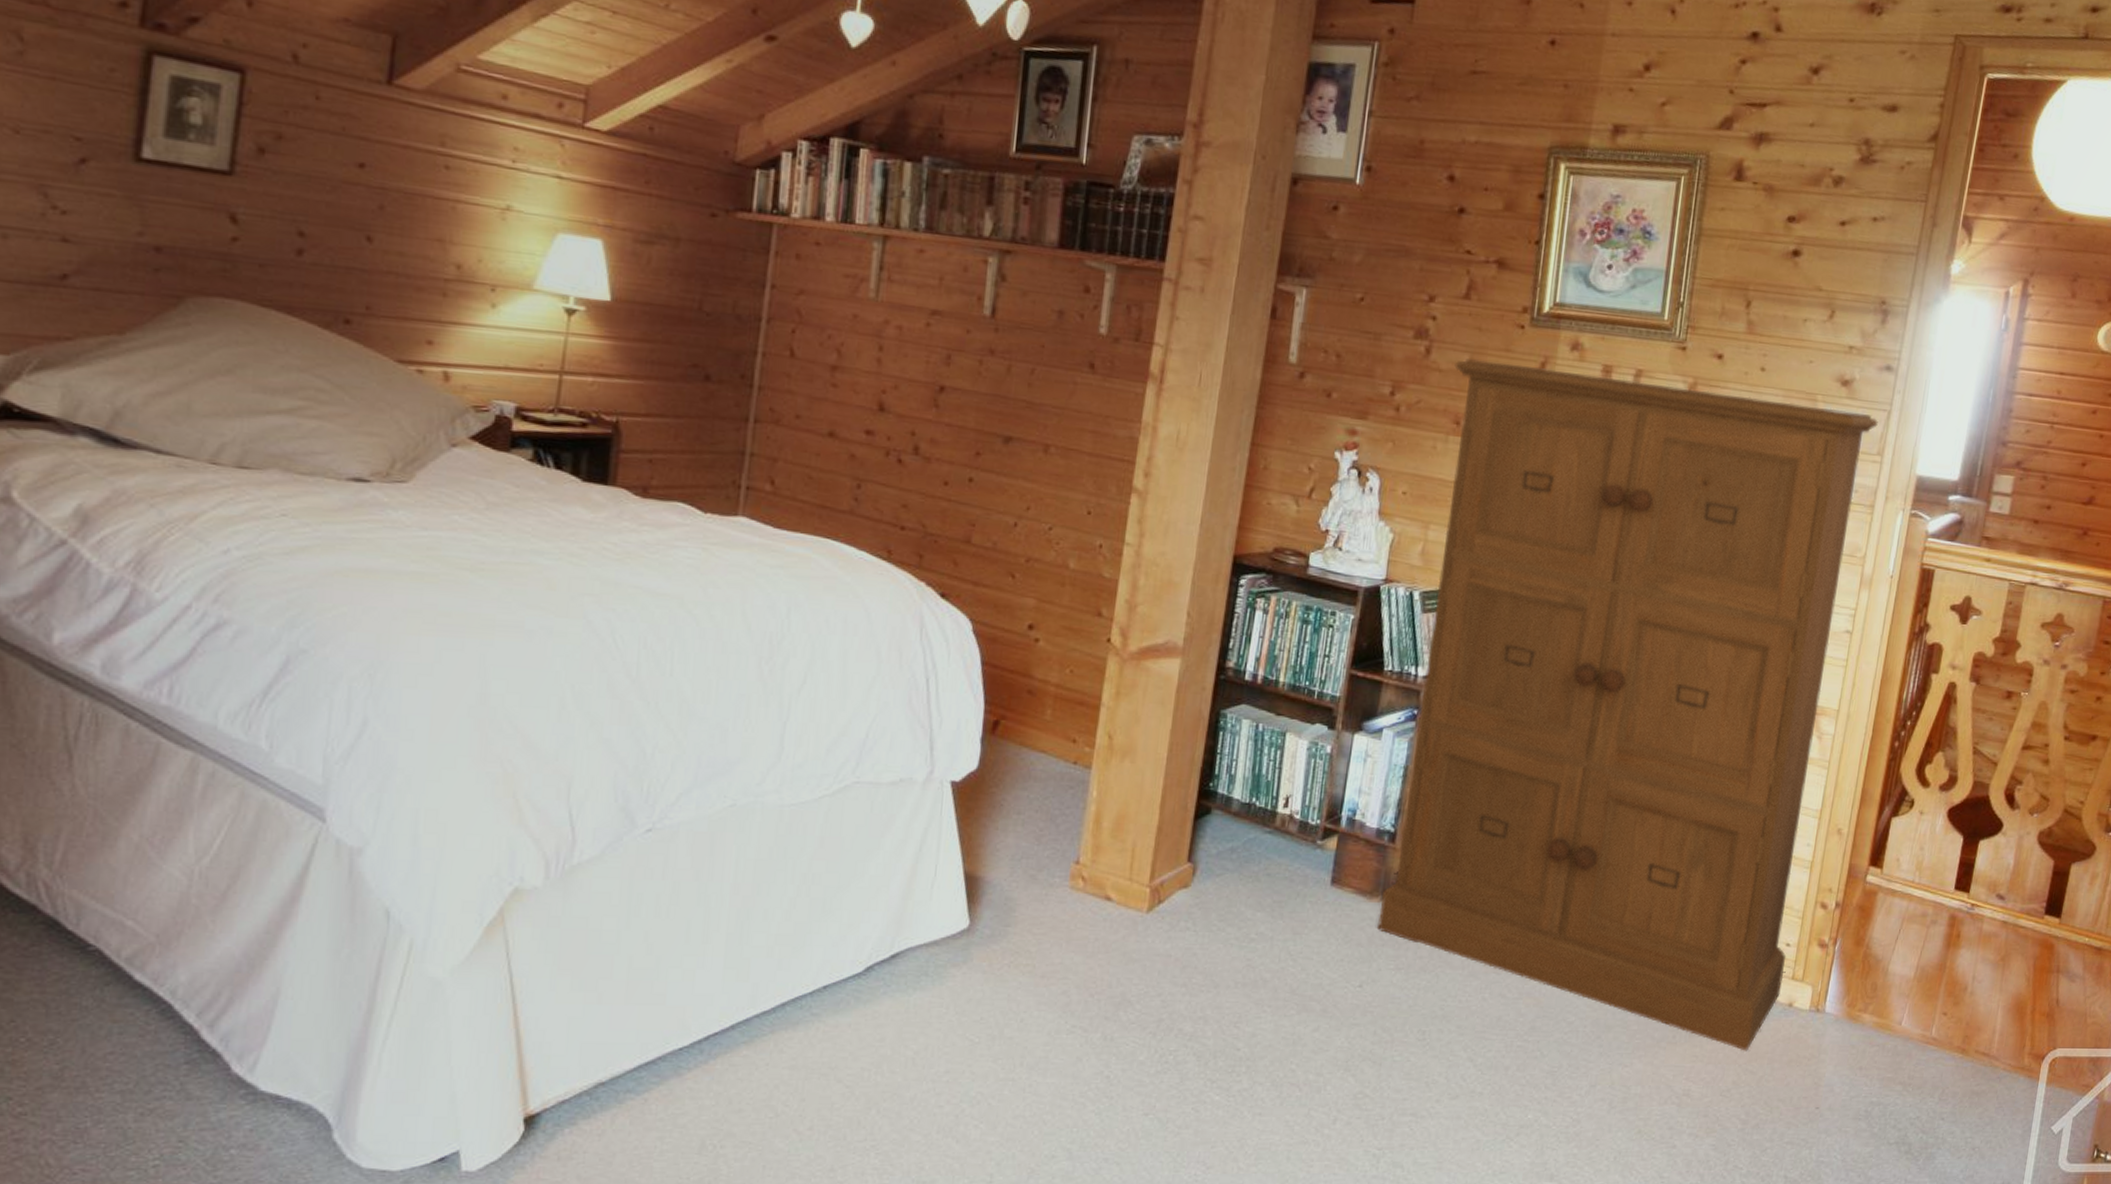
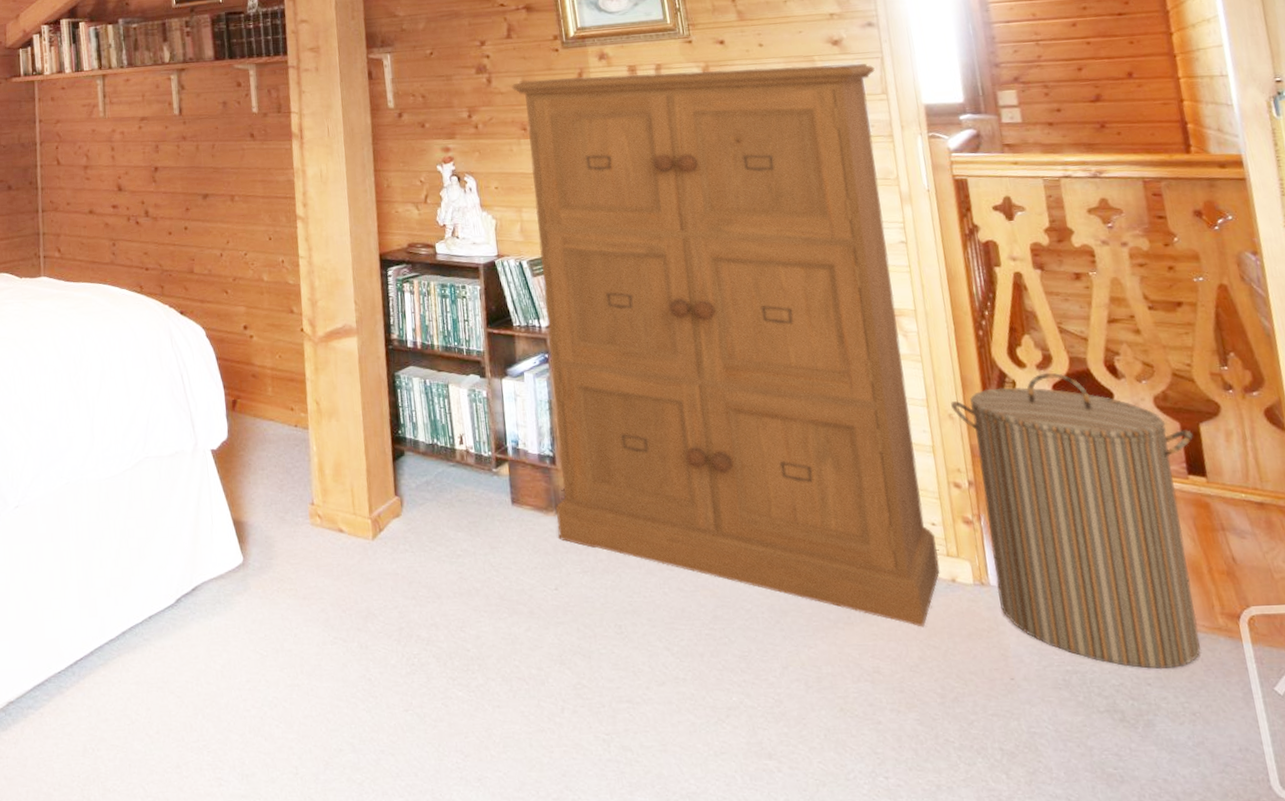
laundry hamper: none [1828,794,2062,1105] -> present [951,372,1201,670]

